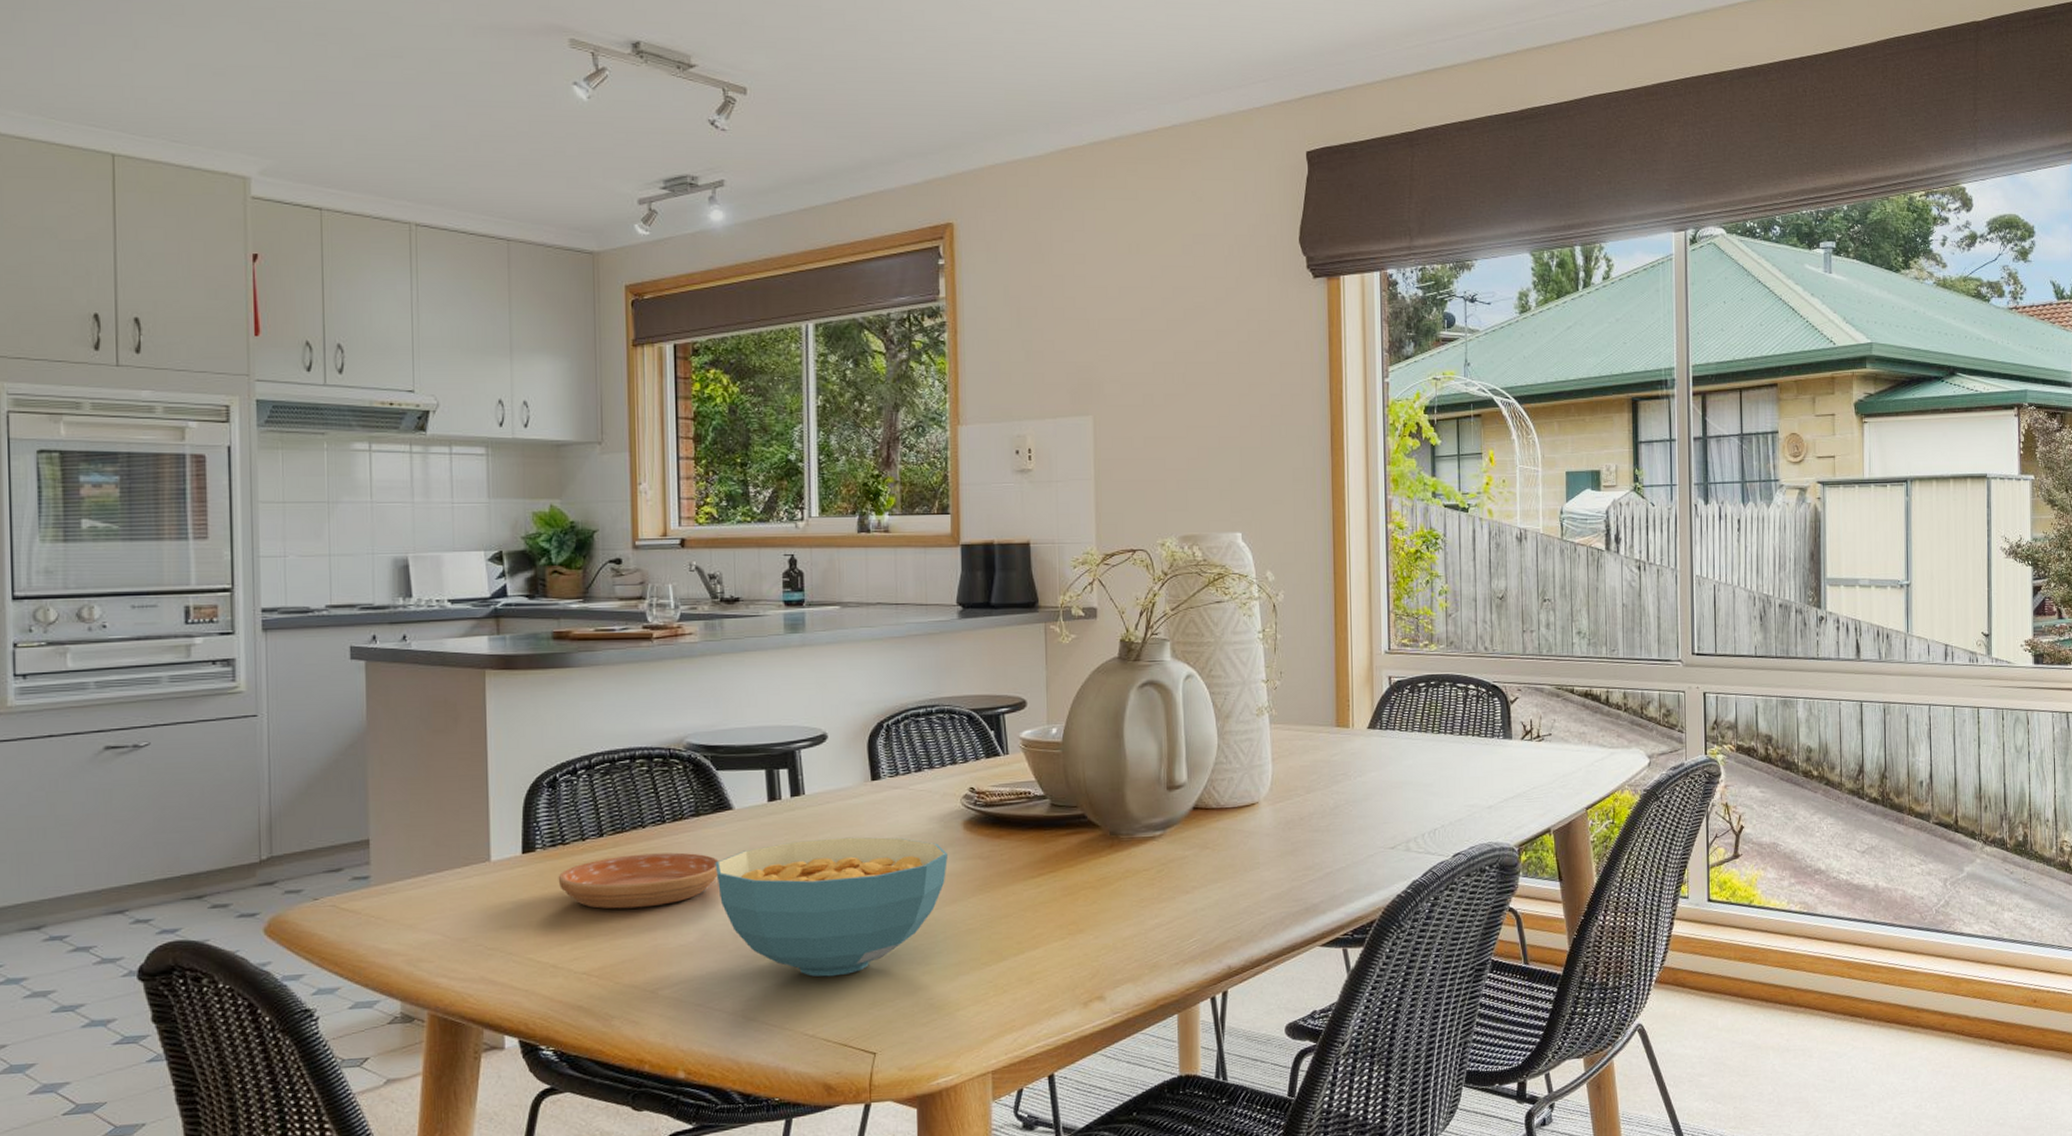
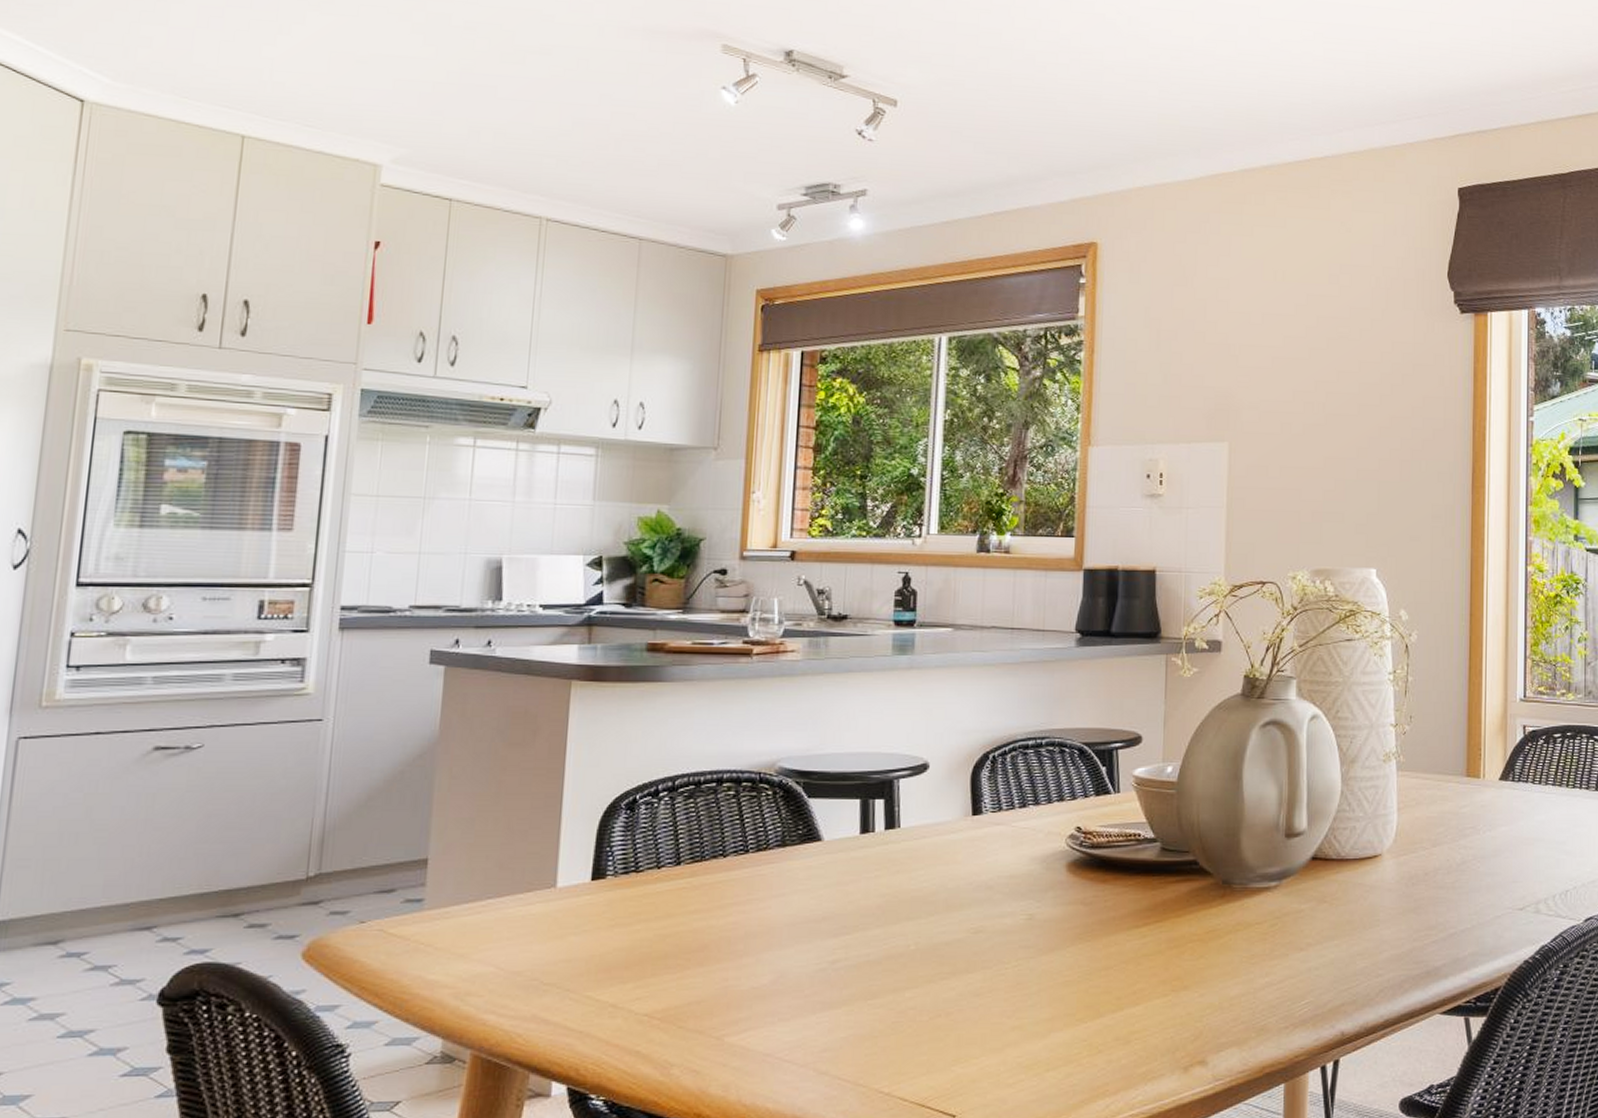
saucer: present [558,852,719,909] -> none [627,885,802,945]
cereal bowl: present [715,837,948,977] -> none [797,876,1048,1029]

